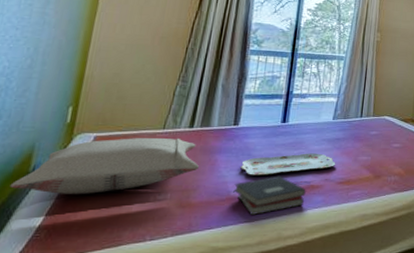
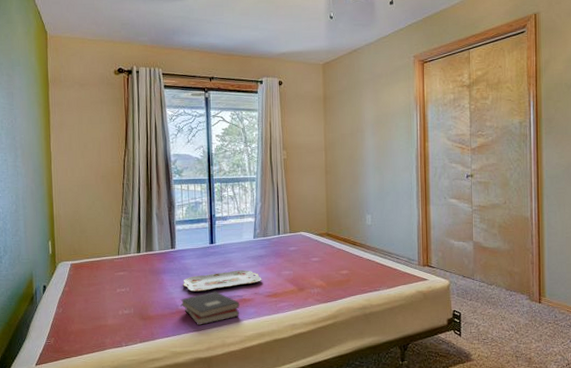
pillow: present [9,137,199,194] -> none [23,262,150,310]

